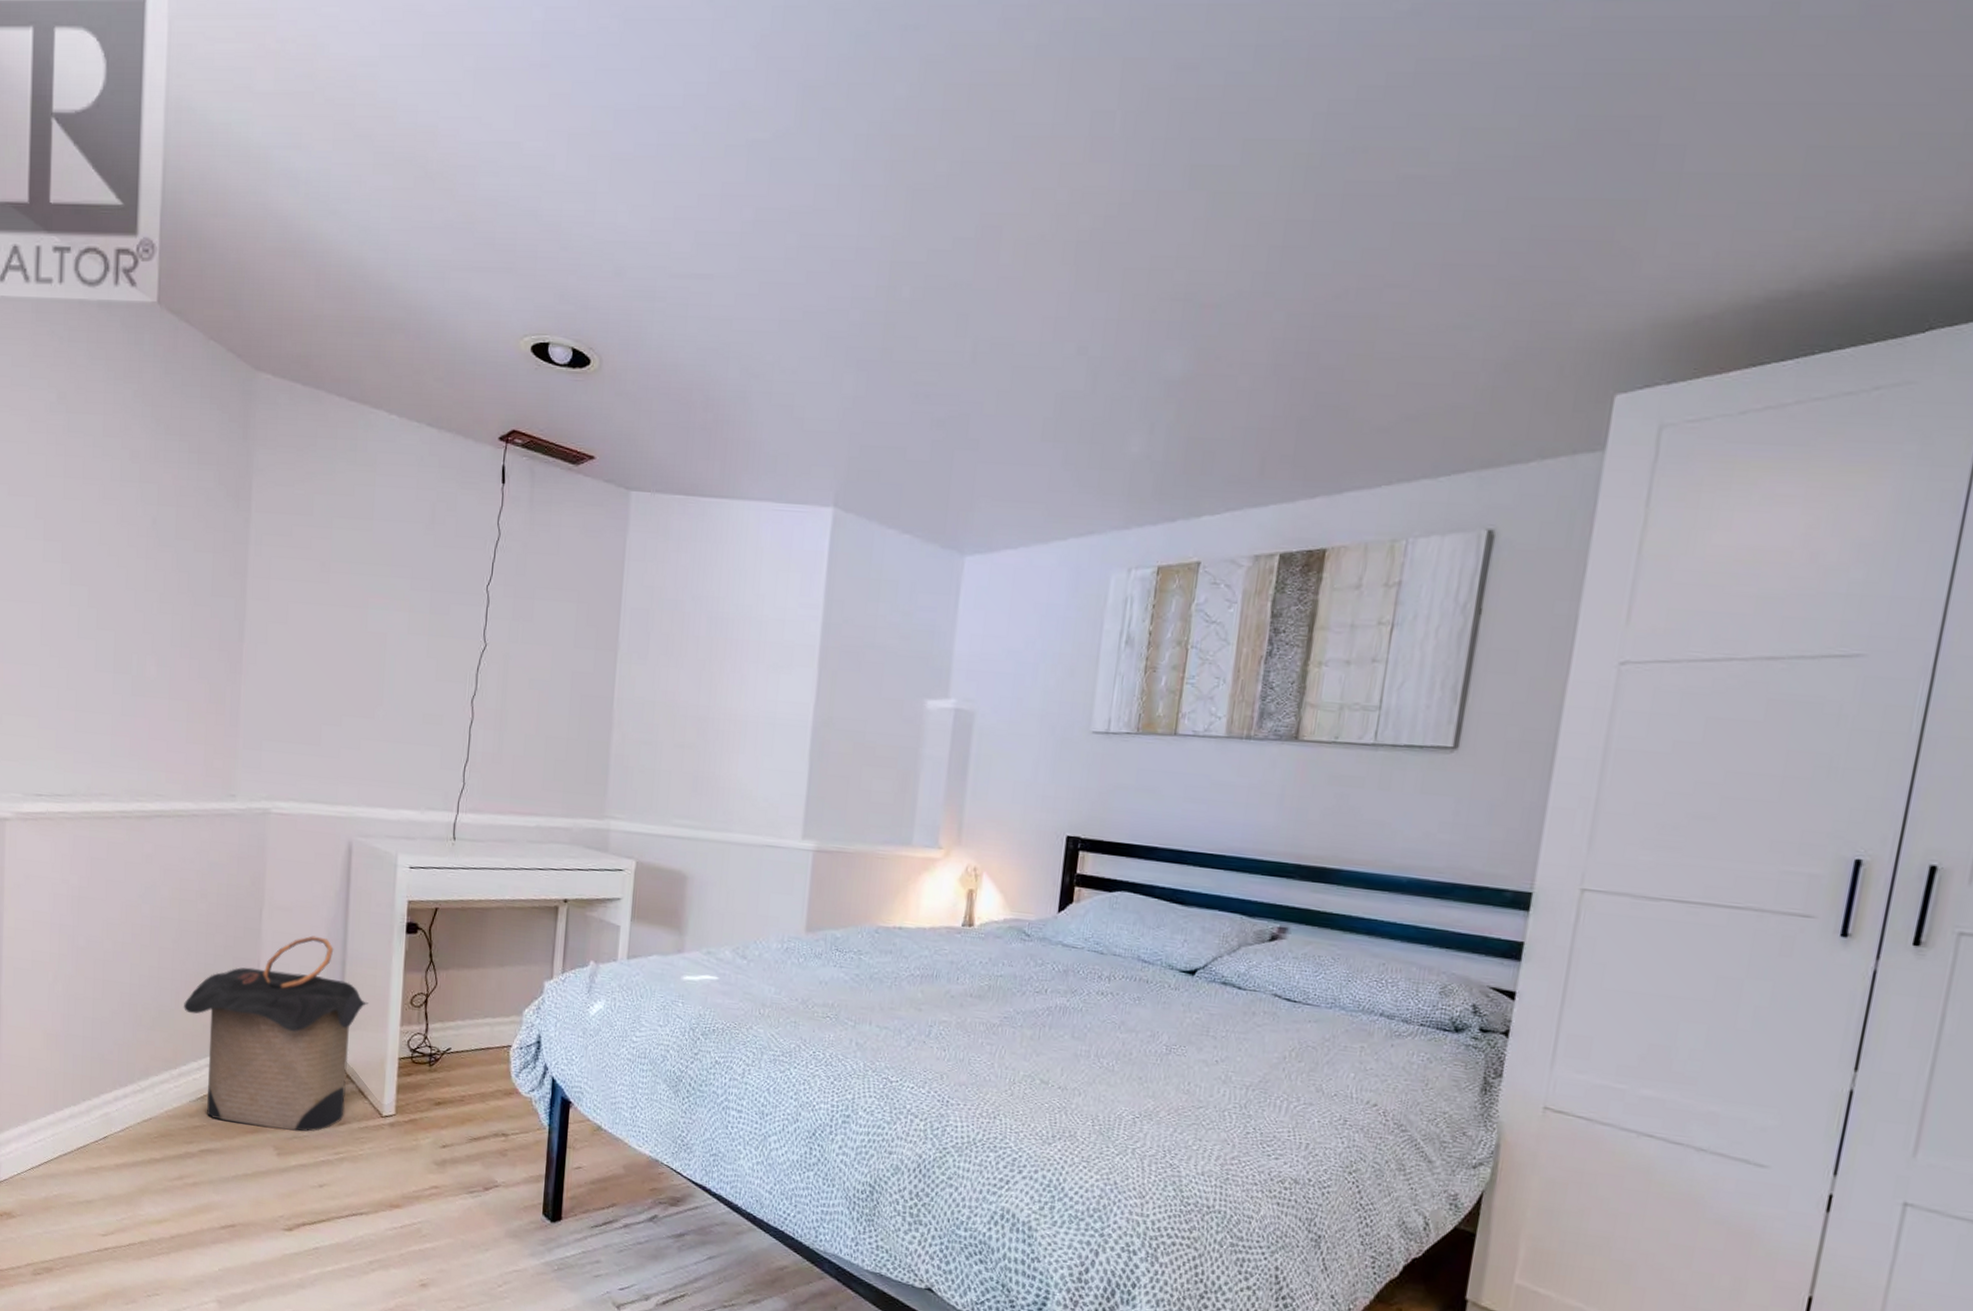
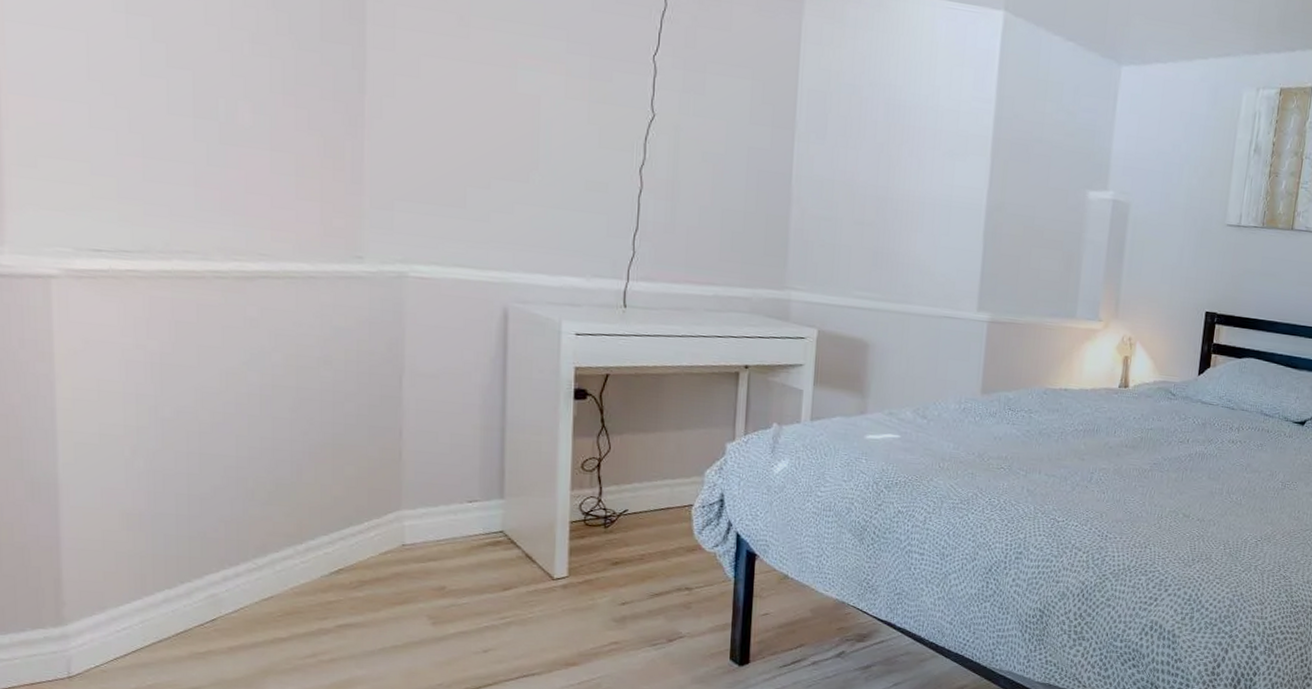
laundry hamper: present [184,935,369,1132] -> none [308,403,534,600]

